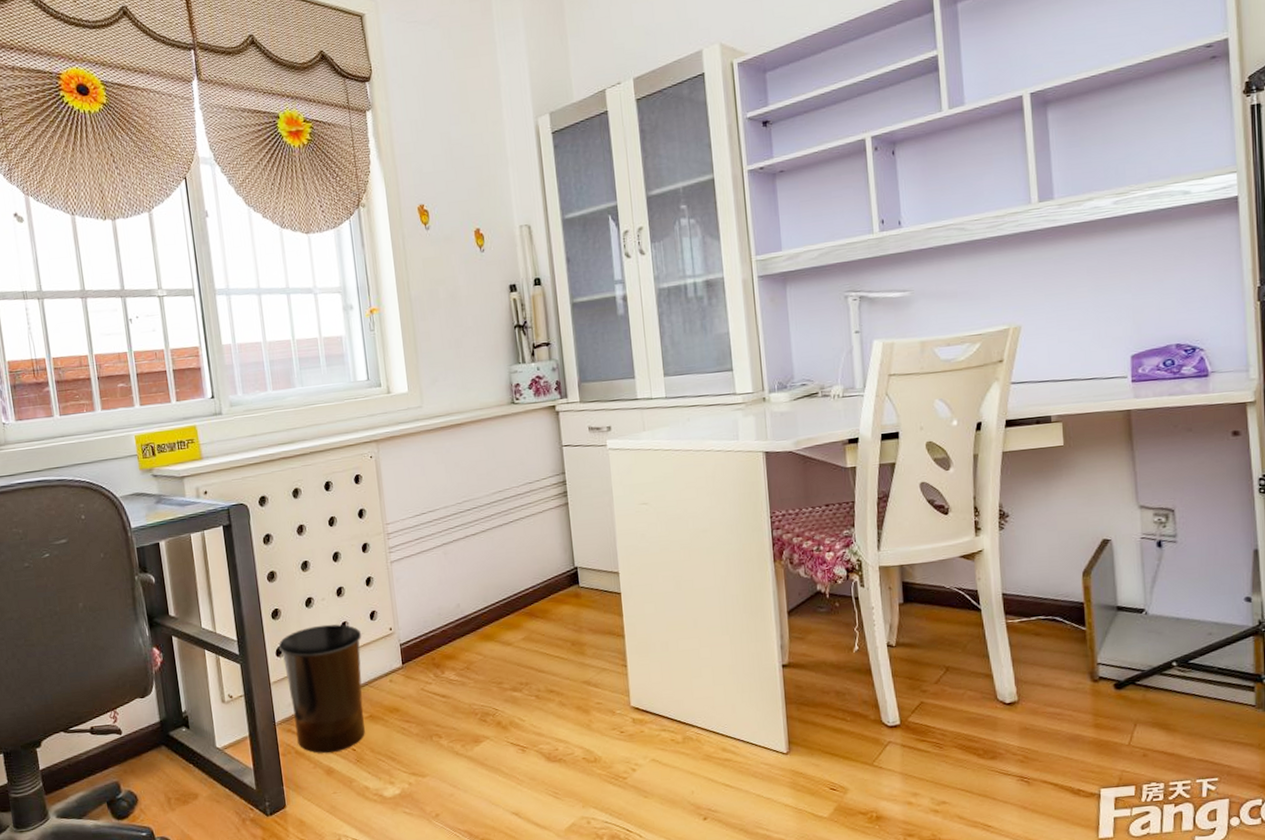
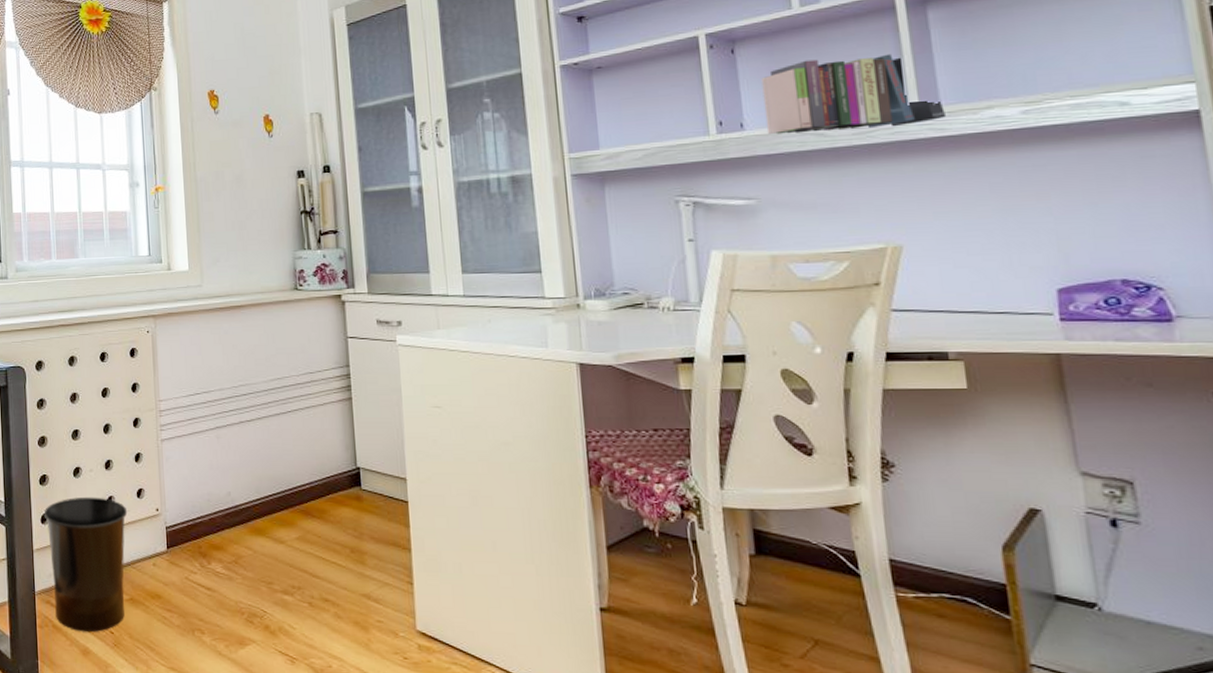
books: none [916,152,1059,231] -> present [761,53,947,135]

